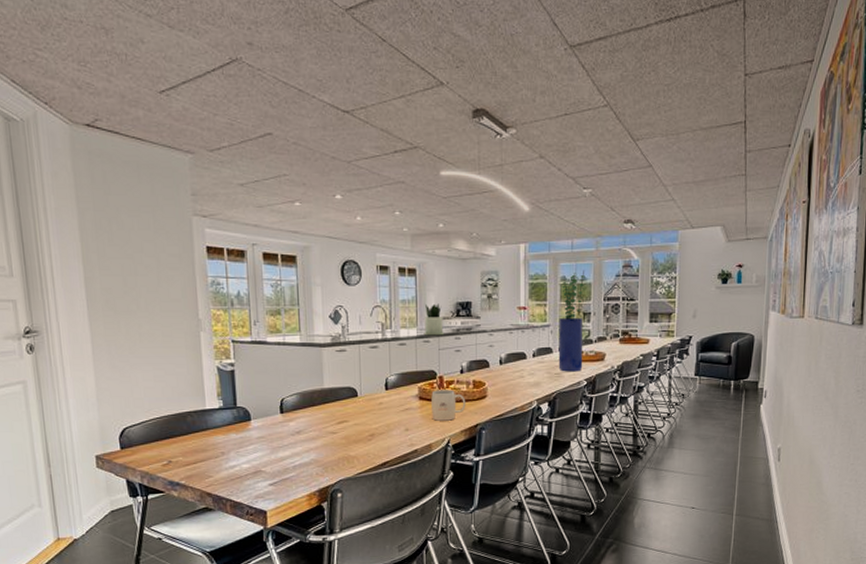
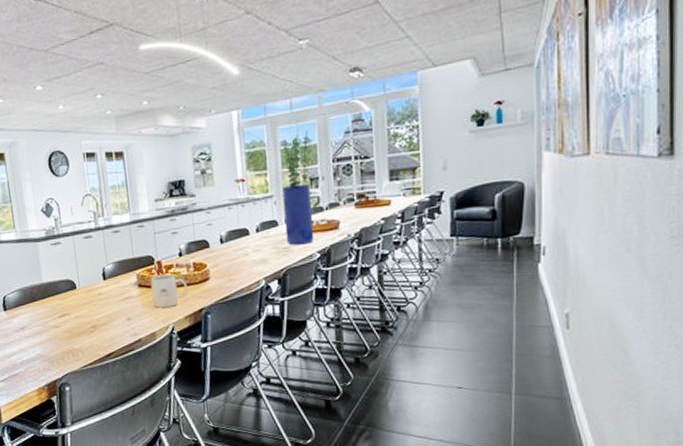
planter: present [423,303,445,336] -> none [136,185,159,221]

